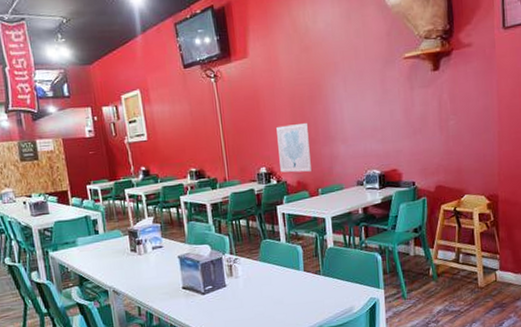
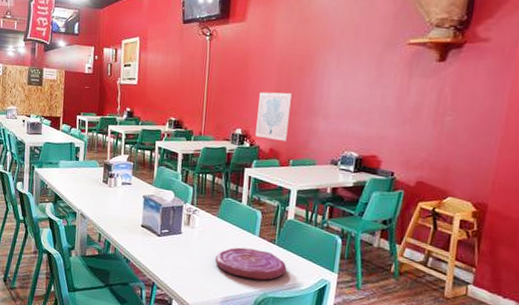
plate: none [265,283,337,316] -> present [214,247,287,281]

